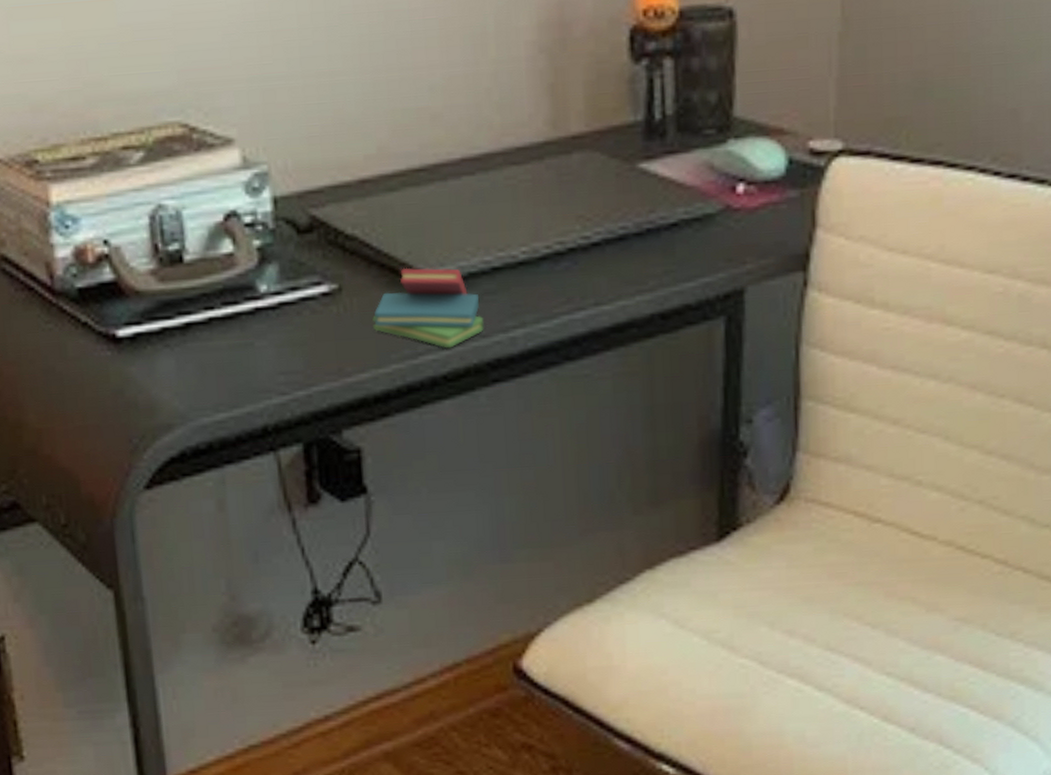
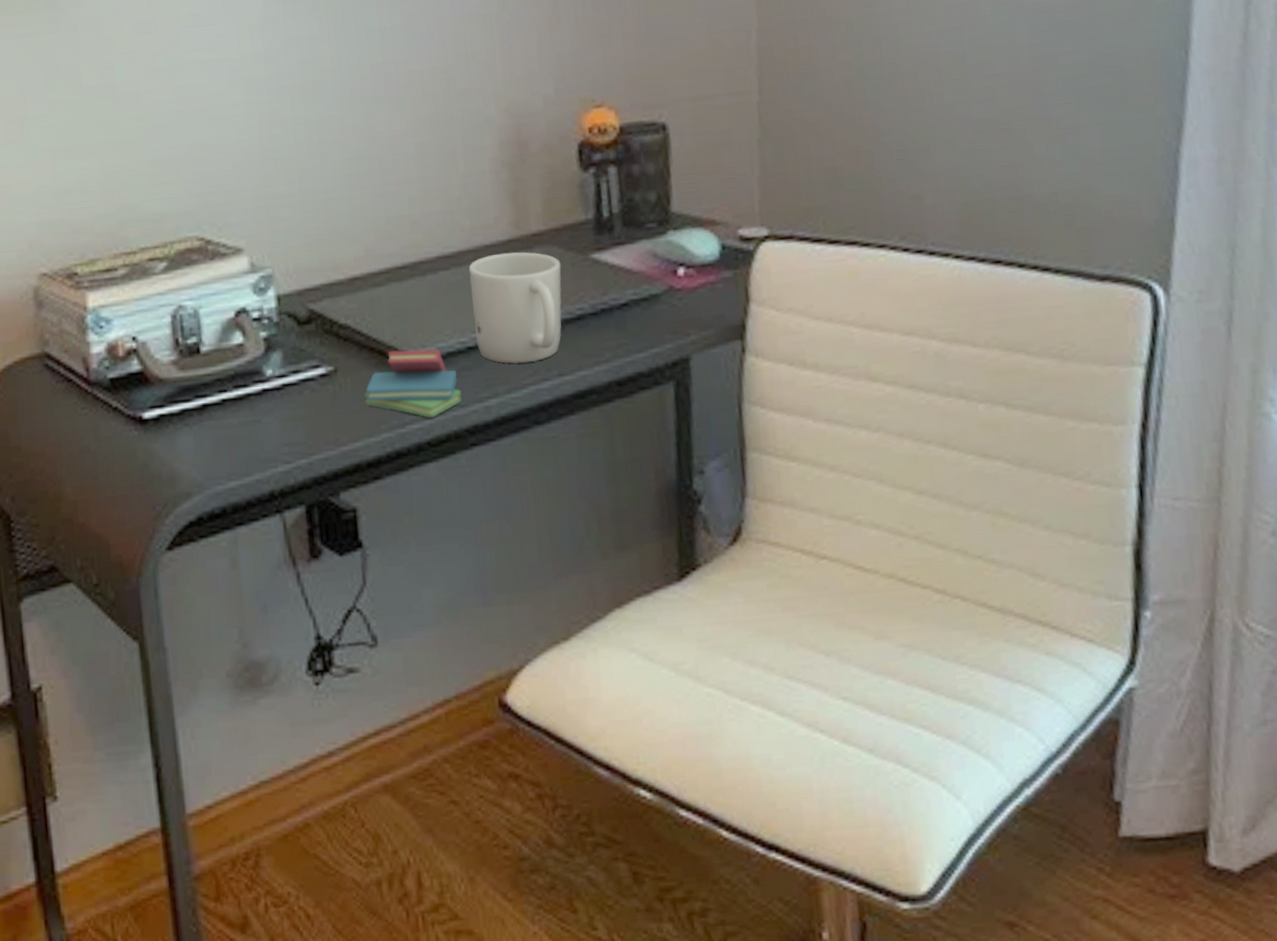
mug: none [496,156,604,289] -> present [468,252,562,364]

